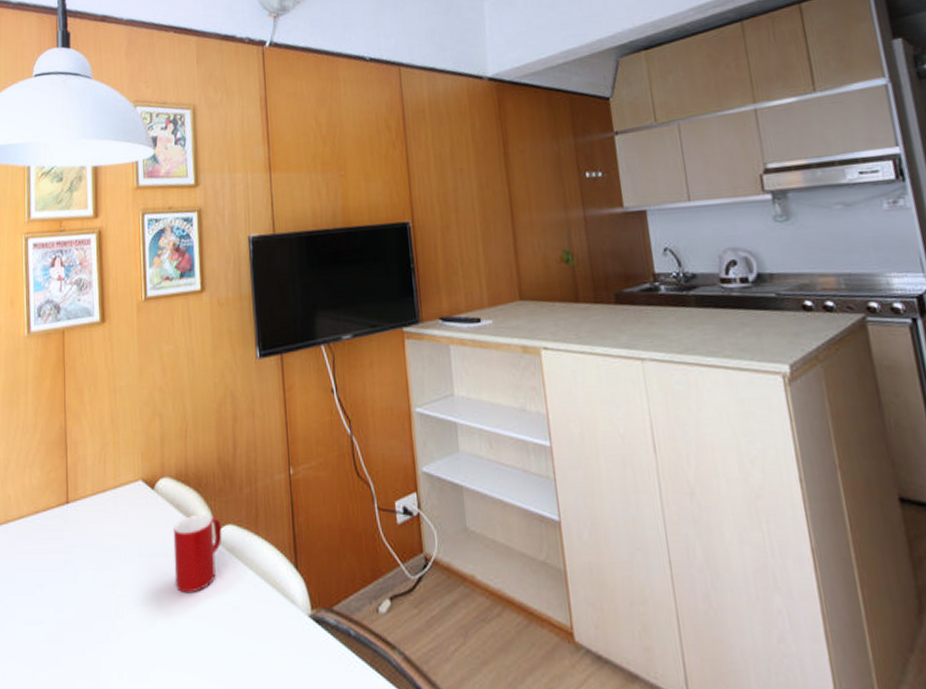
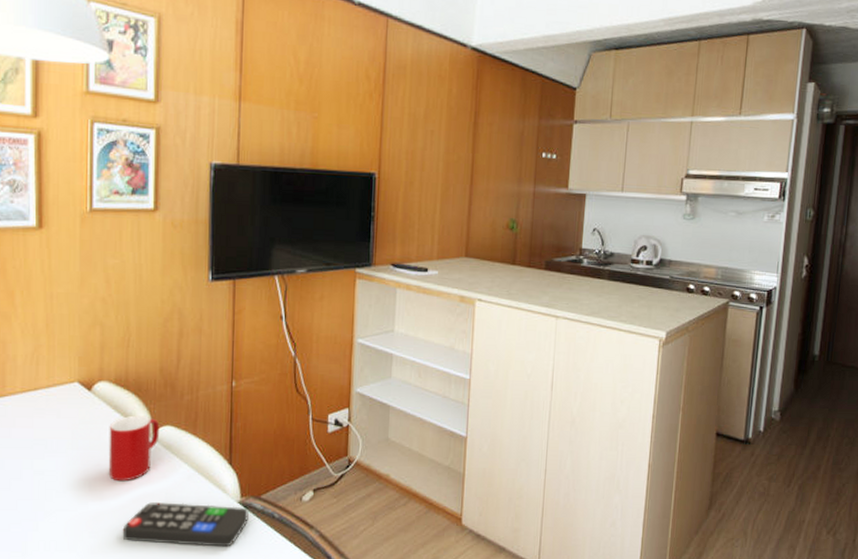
remote control: none [192,618,322,675] -> present [122,502,249,547]

